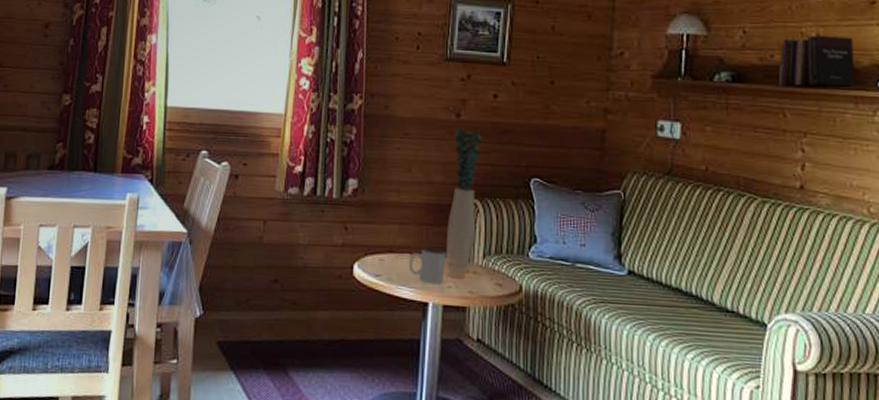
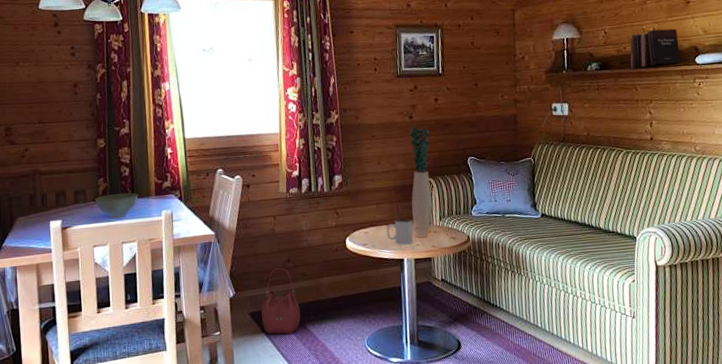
bowl: none [49,164,101,196] -> present [94,193,138,219]
handbag: none [231,289,283,379] -> present [261,268,301,335]

